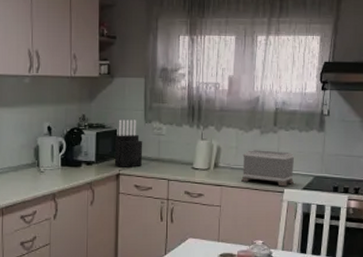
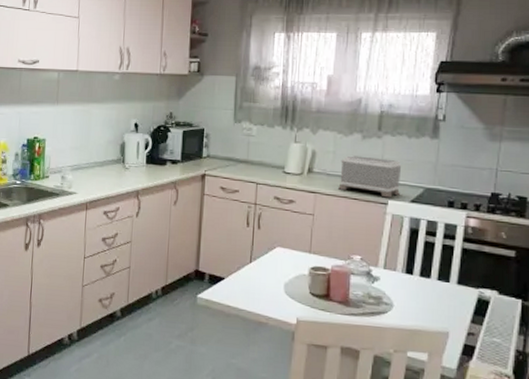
knife block: present [114,119,143,168] -> none [200,118,231,169]

